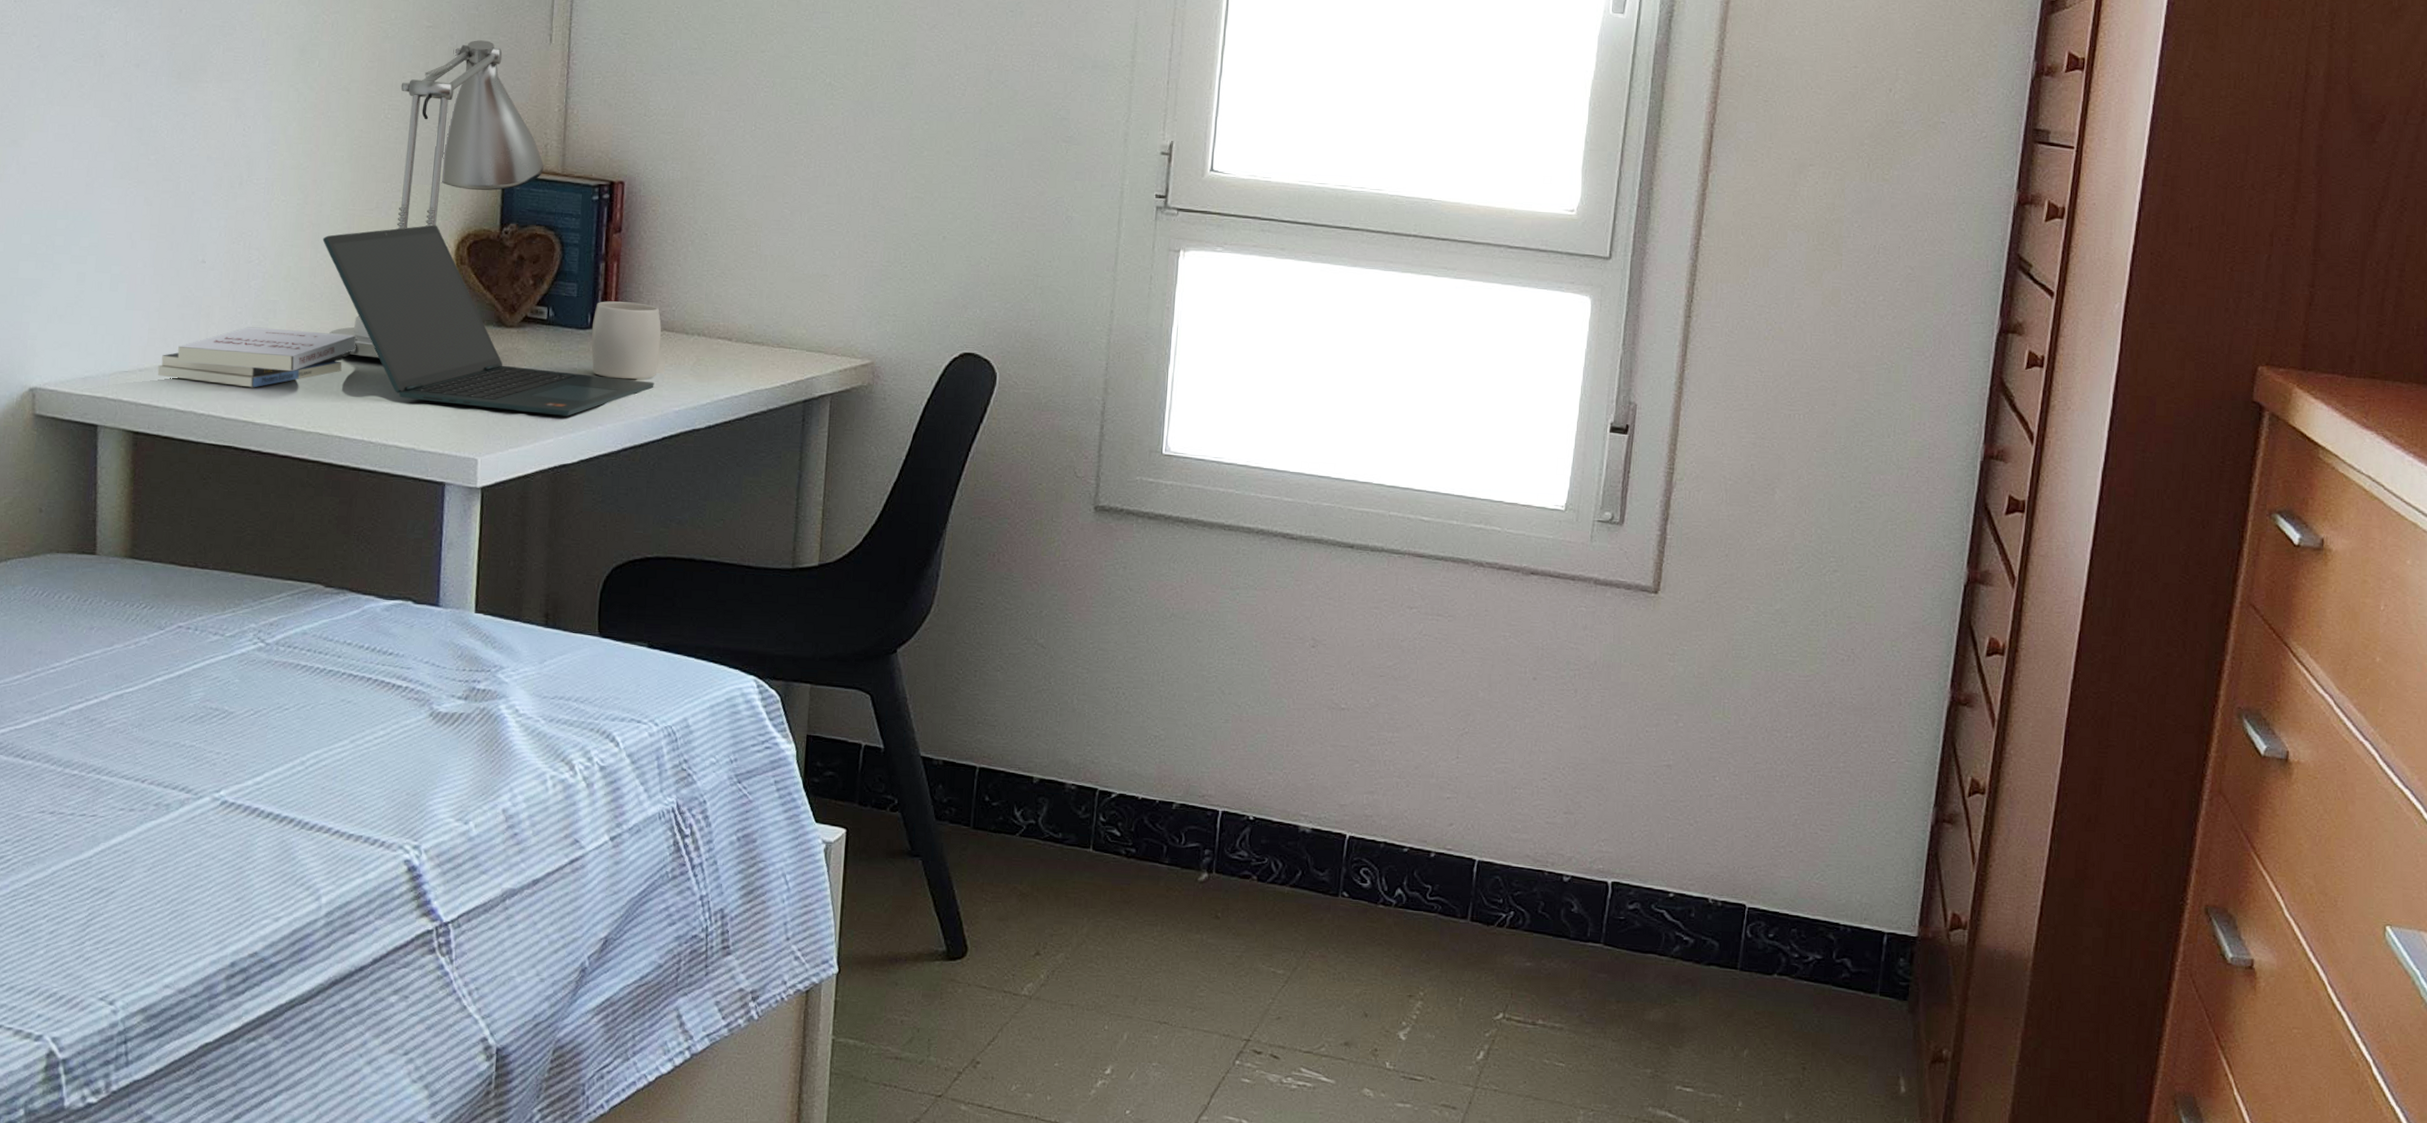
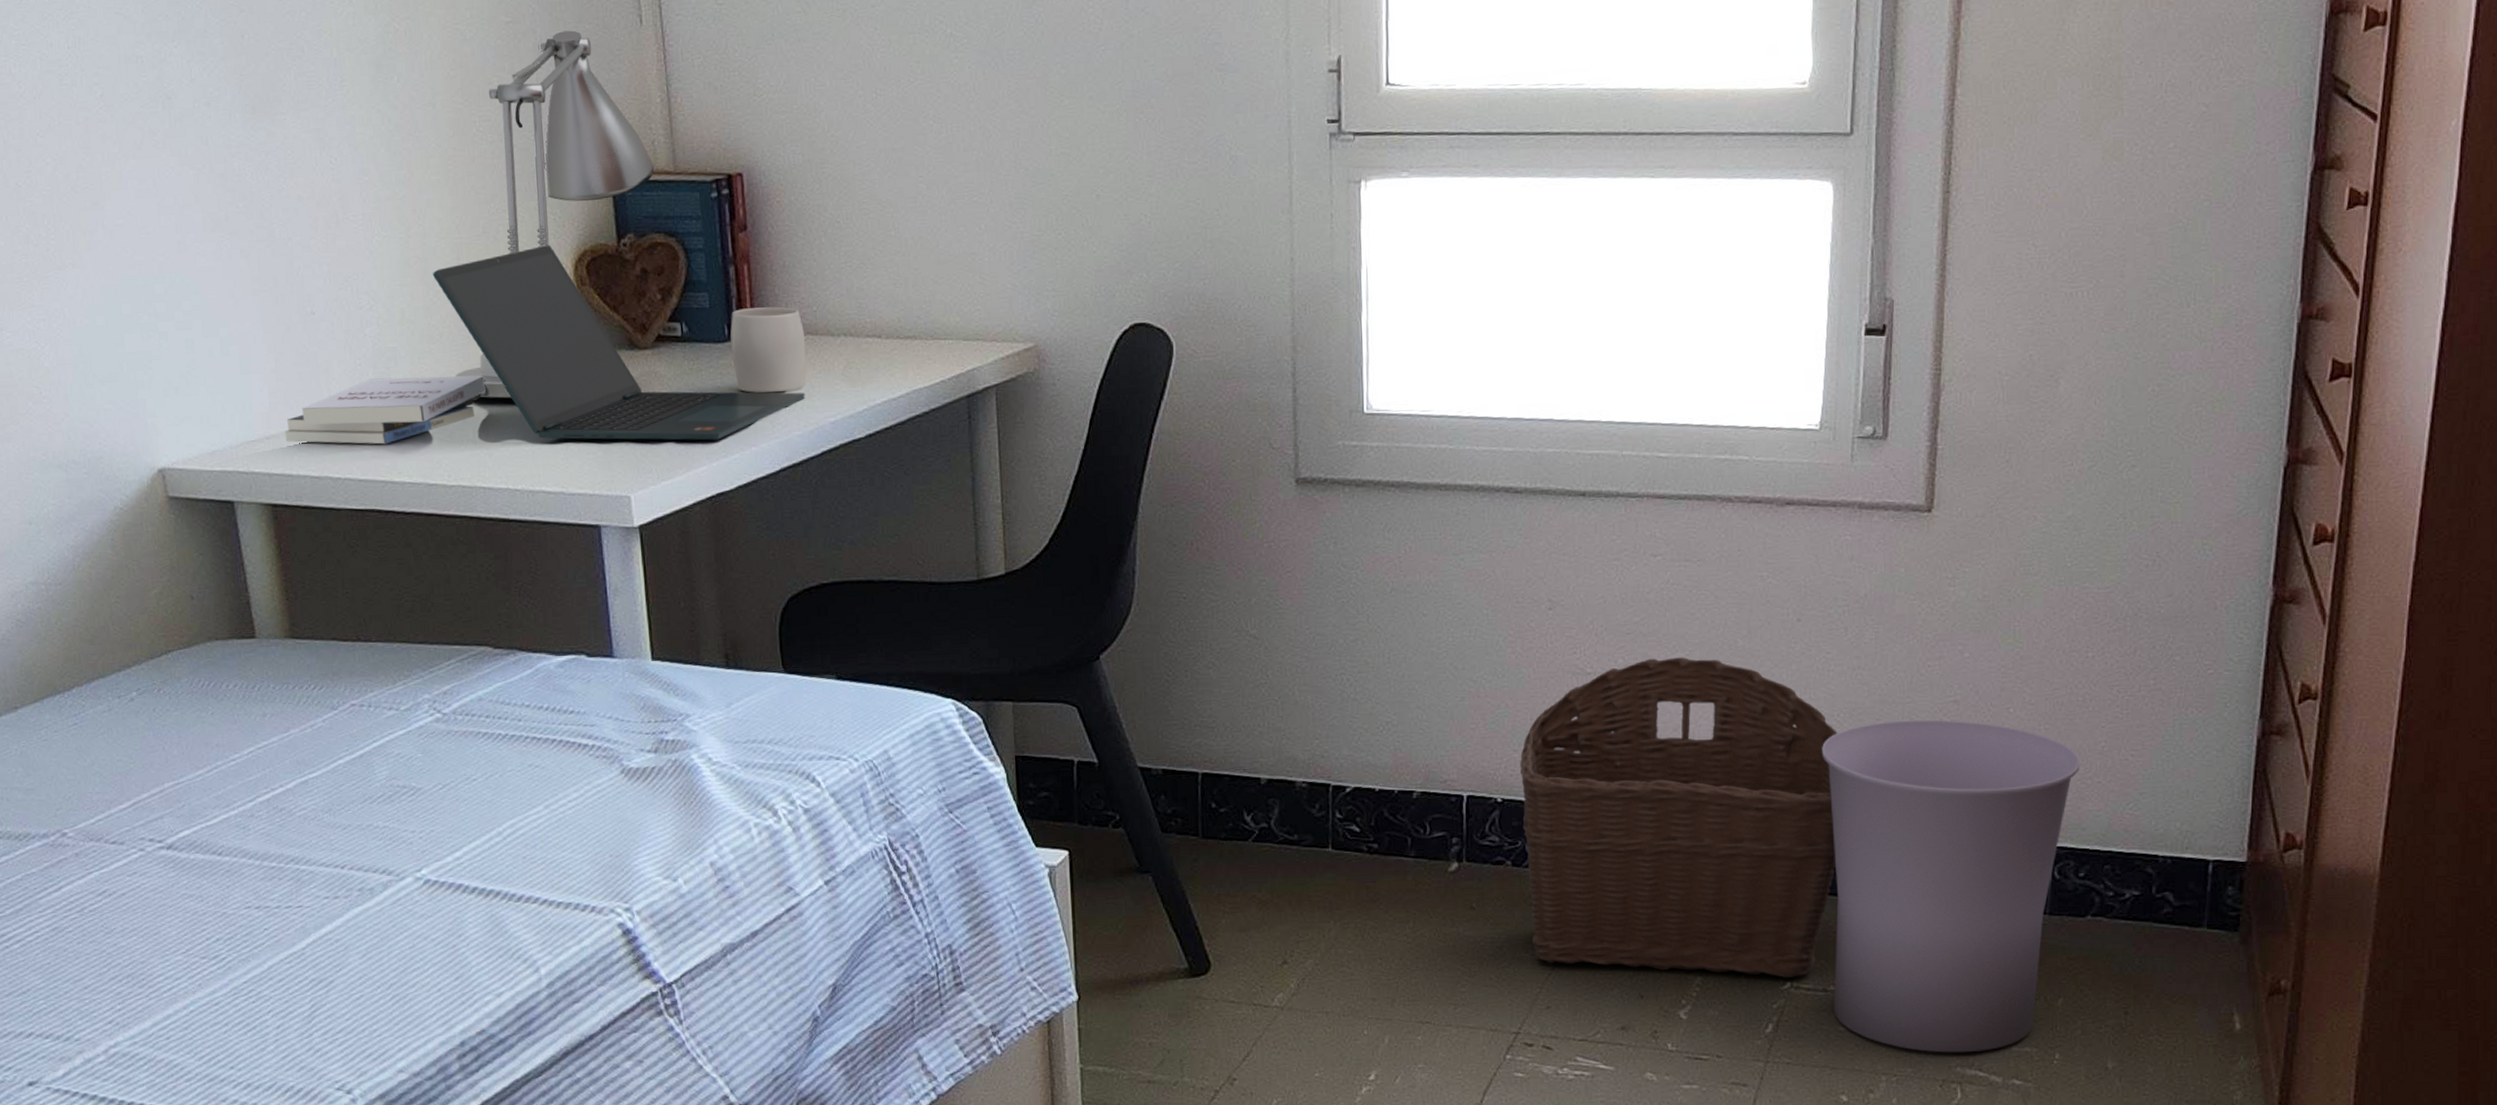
wicker basket: none [1269,700,1562,1009] -> present [1520,657,1838,978]
waste bin: none [1540,778,1775,1094] -> present [1822,719,2080,1053]

